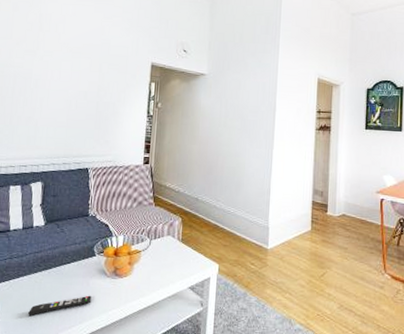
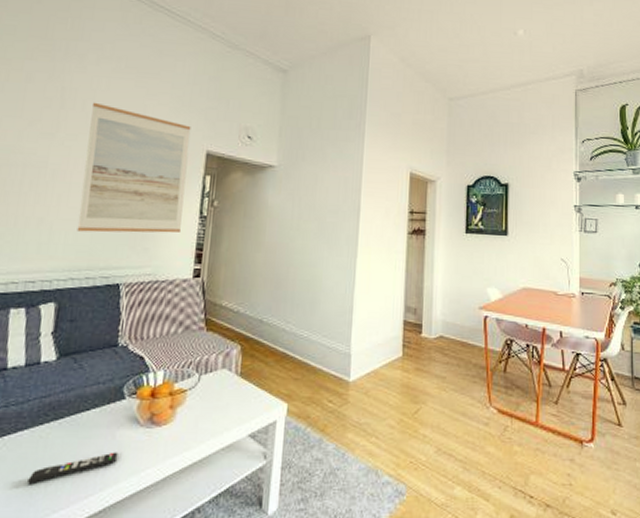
wall art: none [55,25,139,129] -> present [76,102,191,233]

